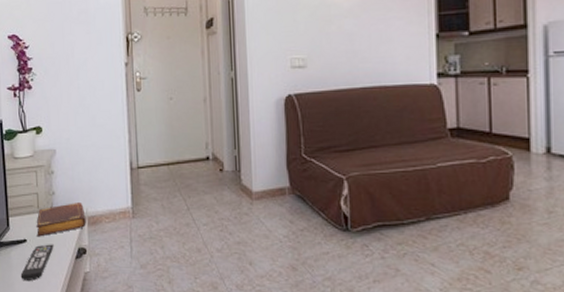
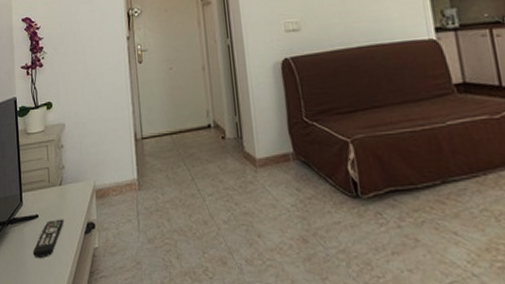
book: present [36,203,86,237] -> none [47,176,95,212]

